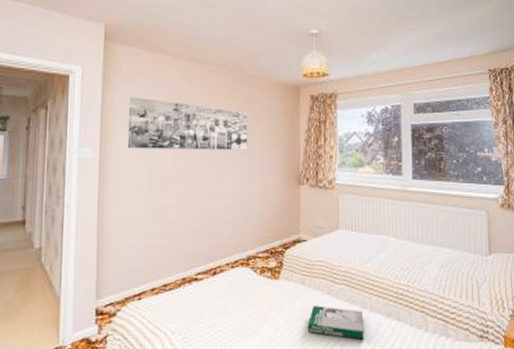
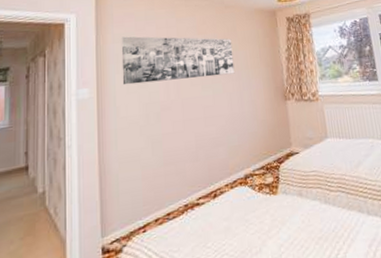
book: present [307,305,364,340] -> none [309,215,366,245]

